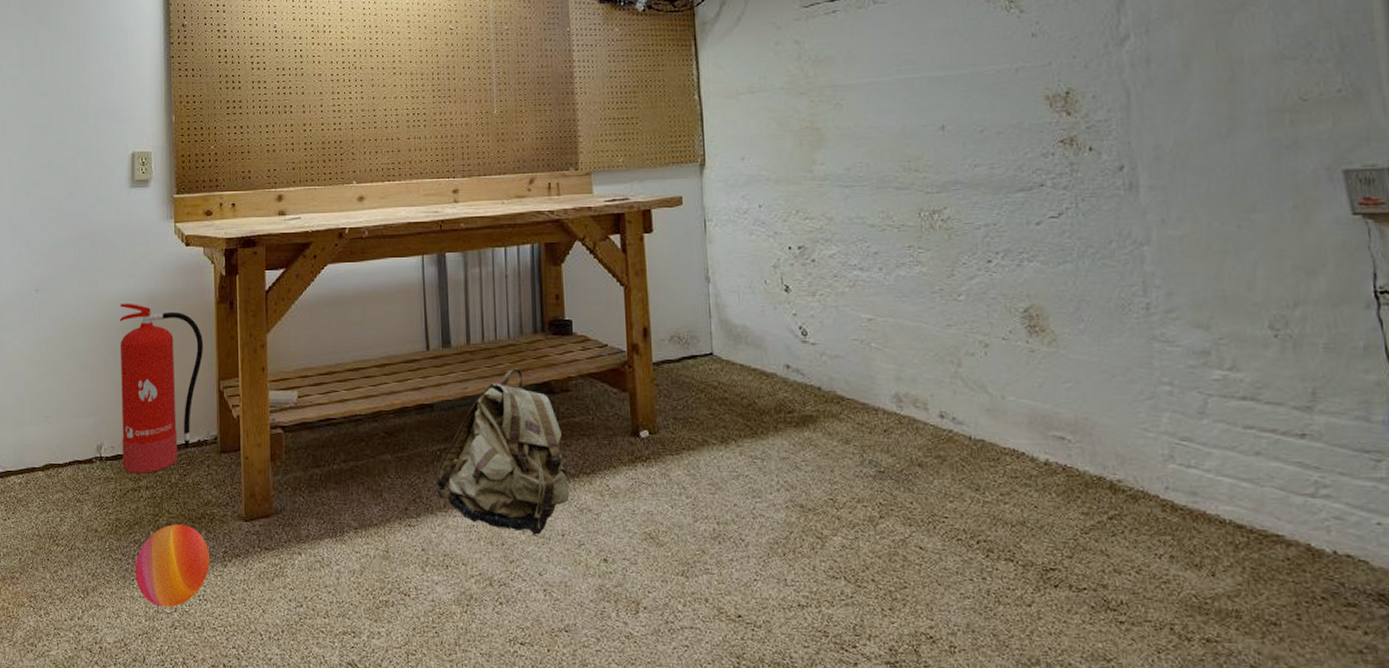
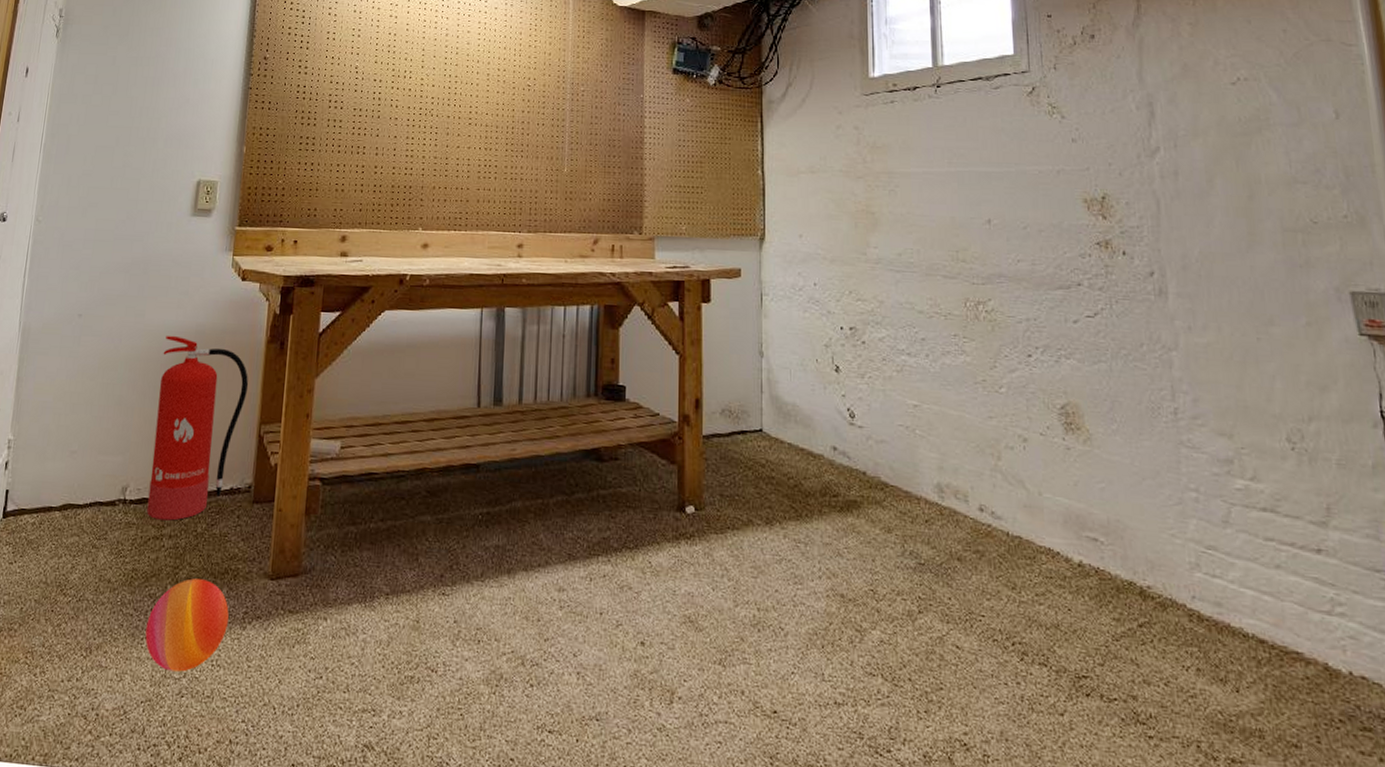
backpack: present [436,368,570,535] -> none [474,431,611,612]

